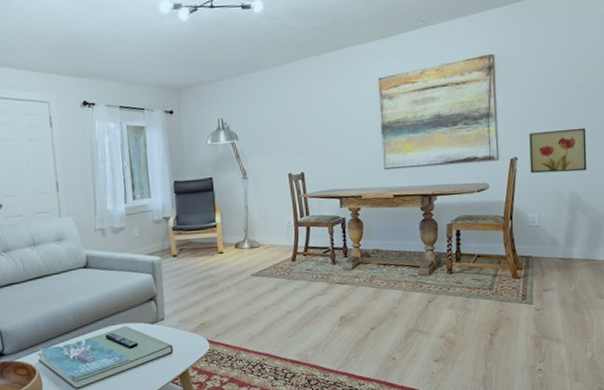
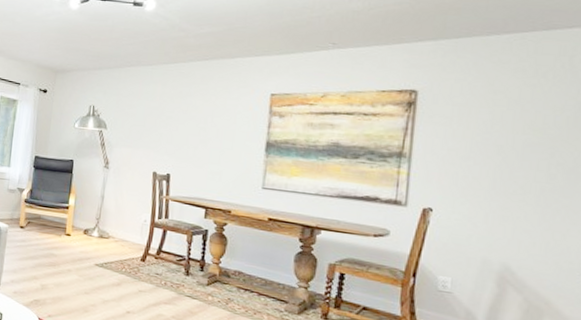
wall art: present [529,127,587,174] -> none [448,184,534,243]

